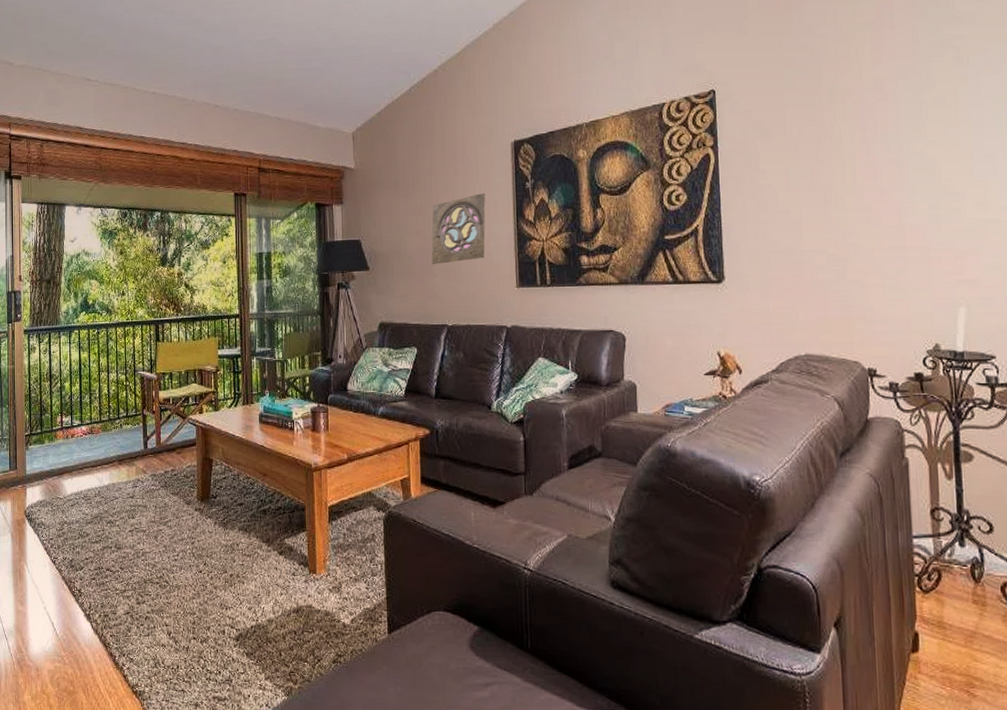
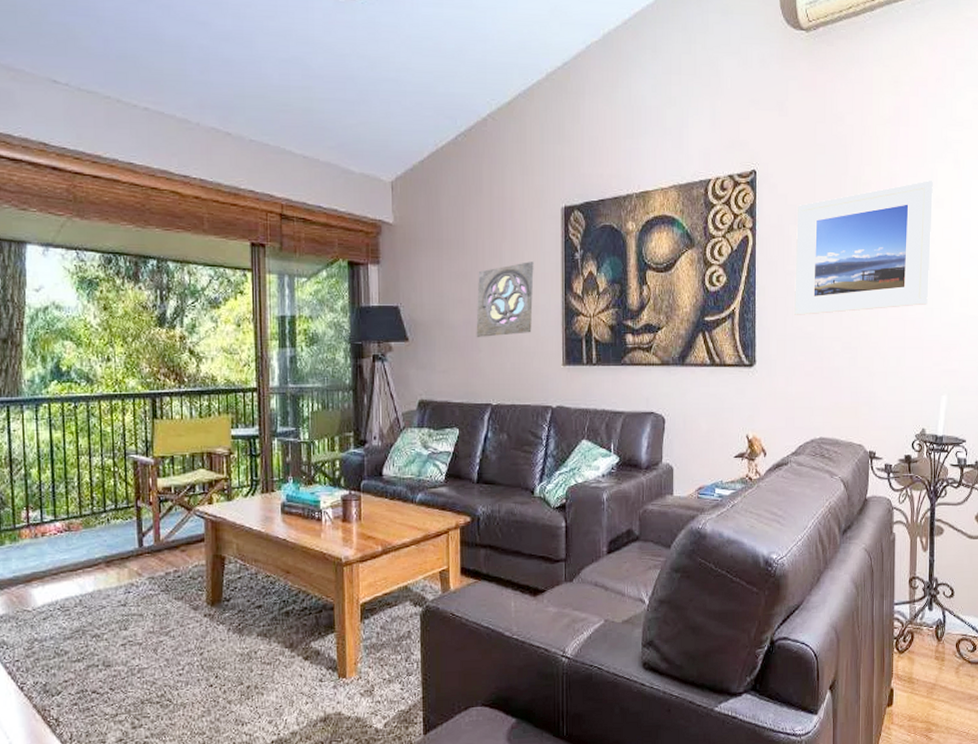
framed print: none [764,81,933,231] -> present [795,181,933,316]

